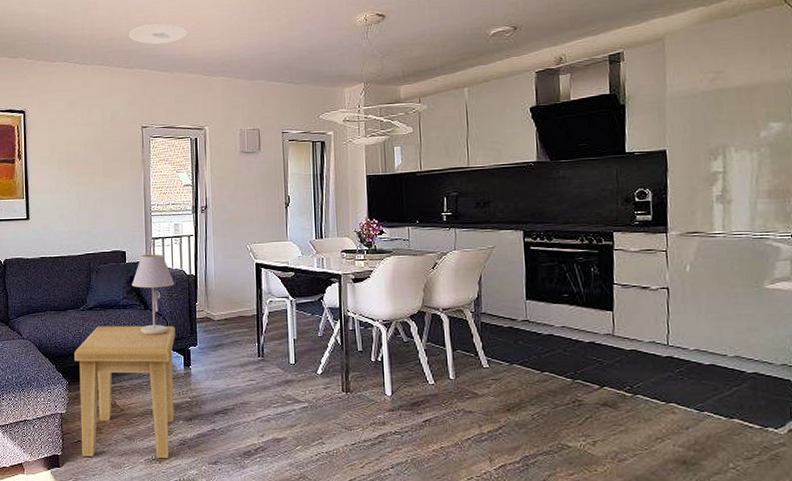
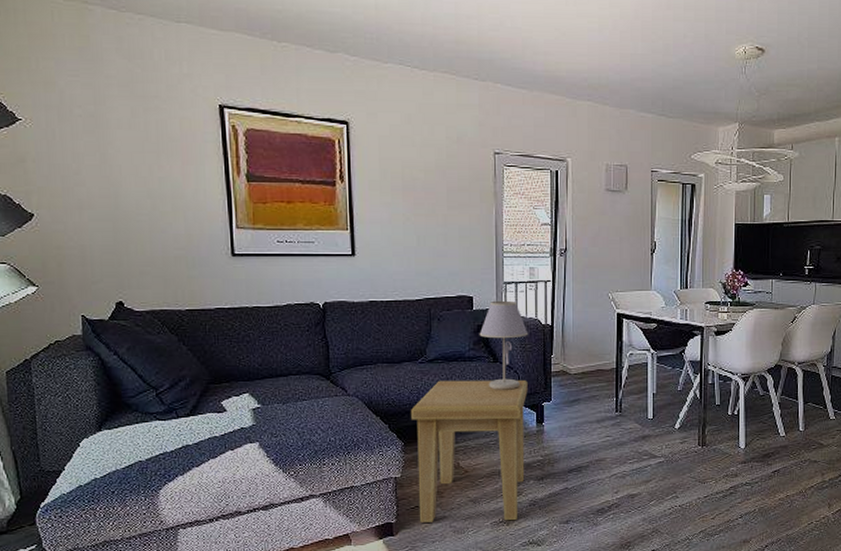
ceiling light: present [129,23,188,45] -> none [480,29,551,55]

